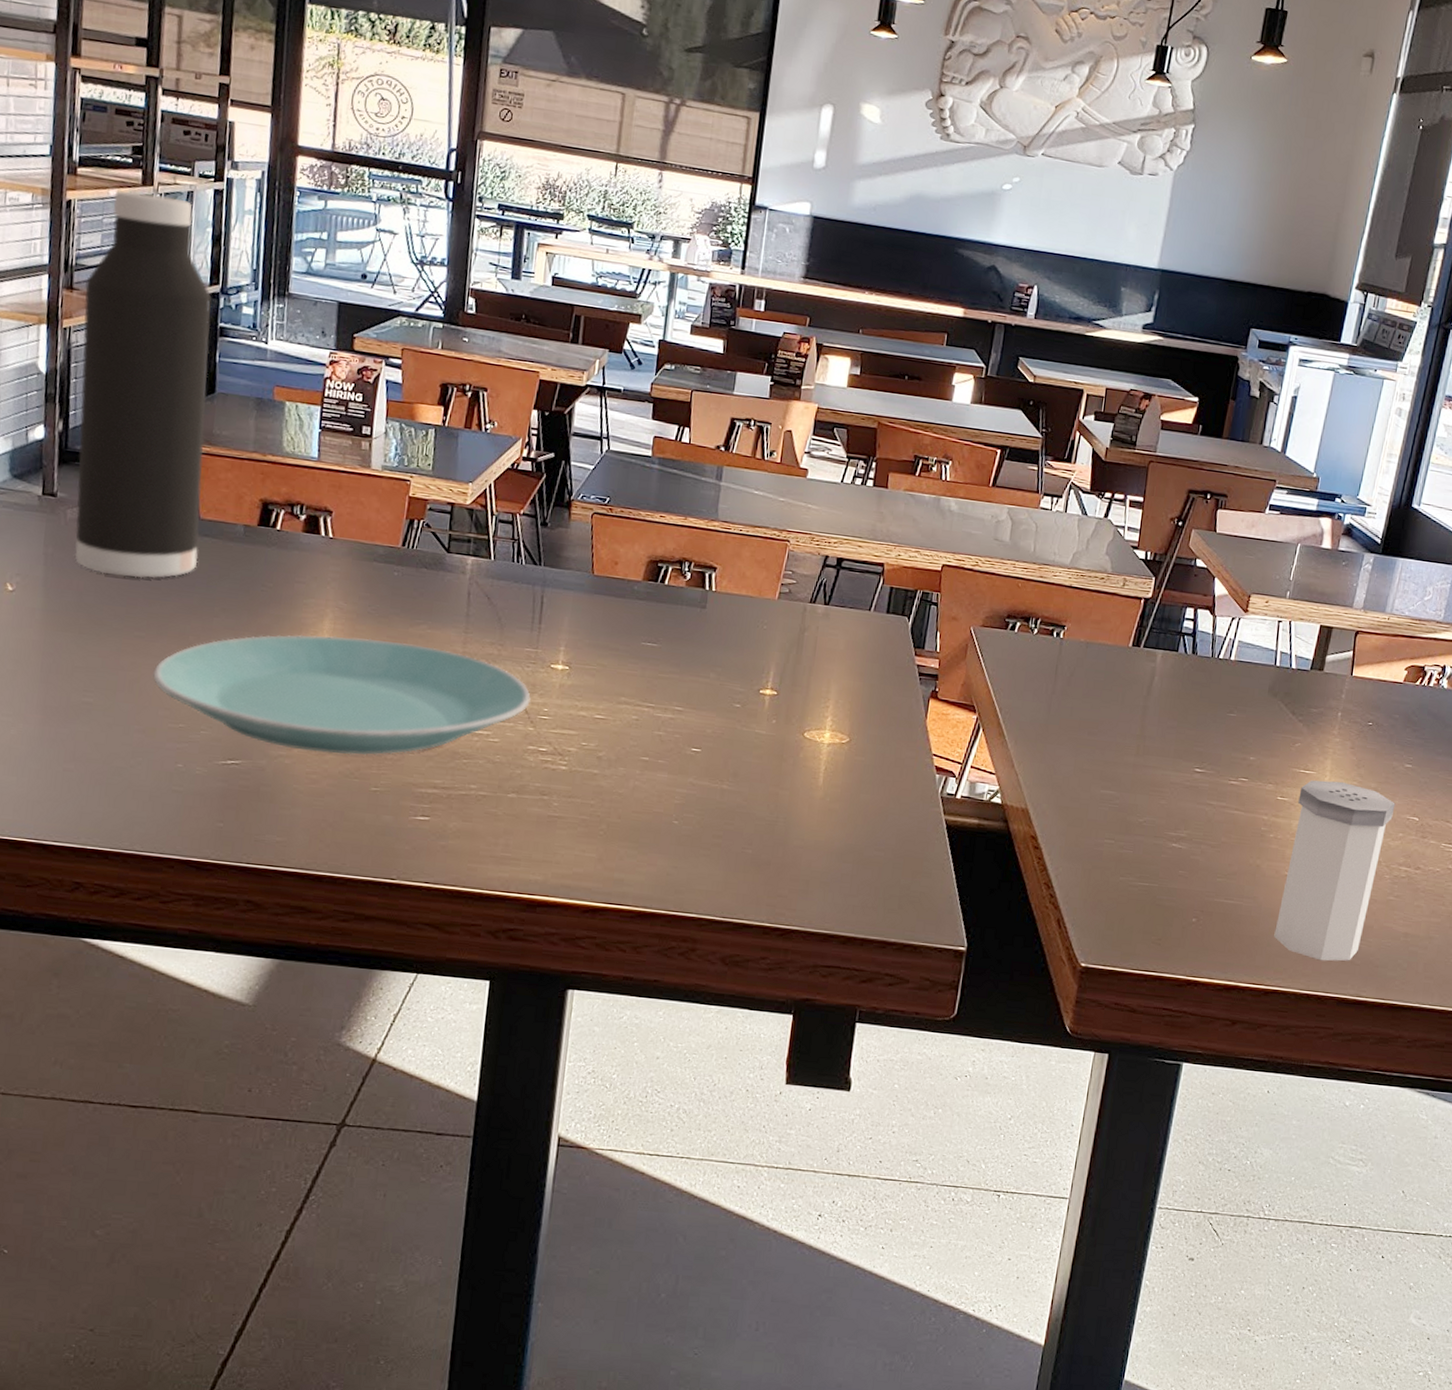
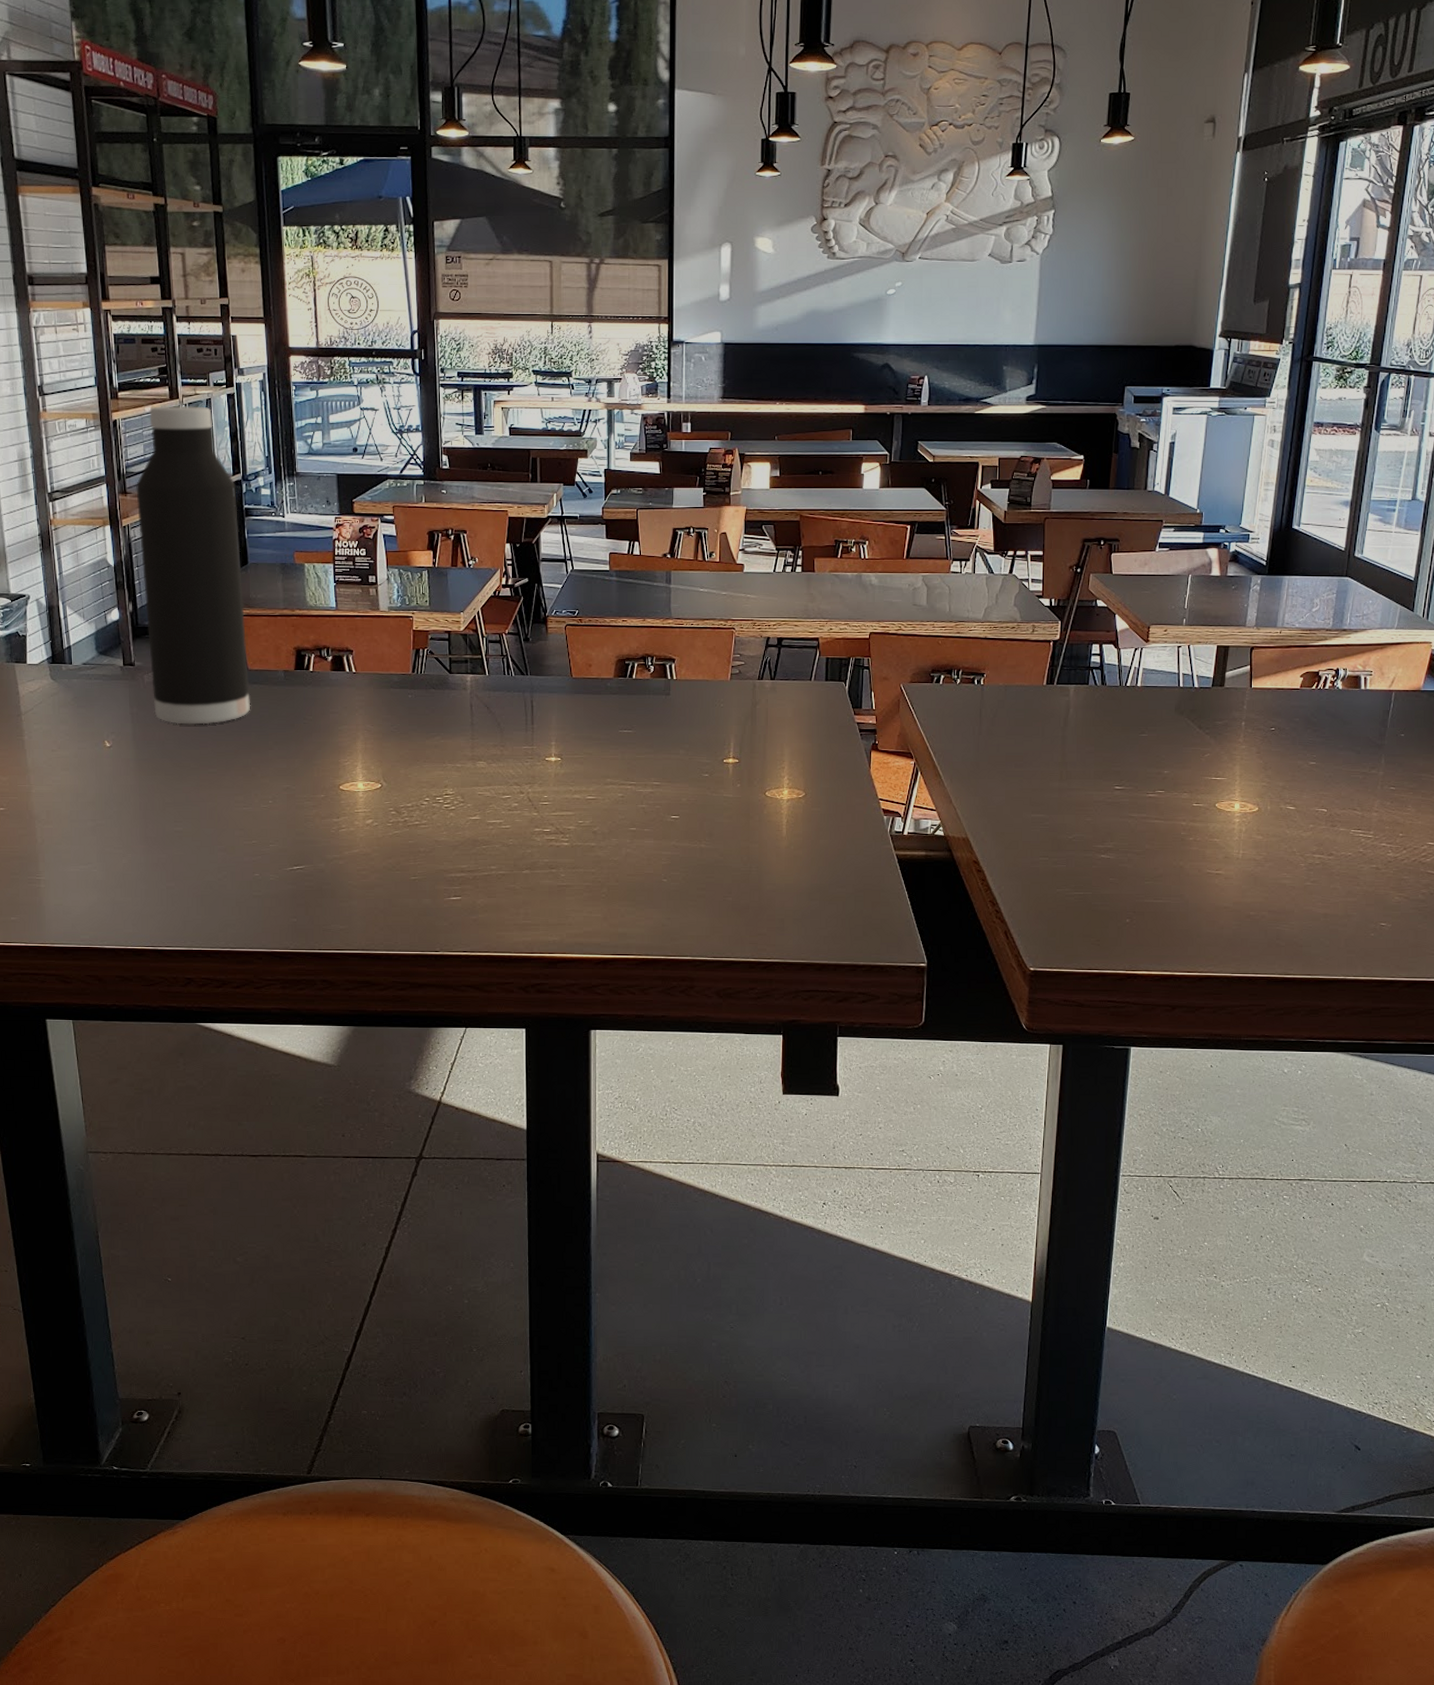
plate: present [153,634,531,756] -> none [227,753,532,852]
salt shaker: present [1274,780,1396,961] -> none [1202,784,1304,946]

